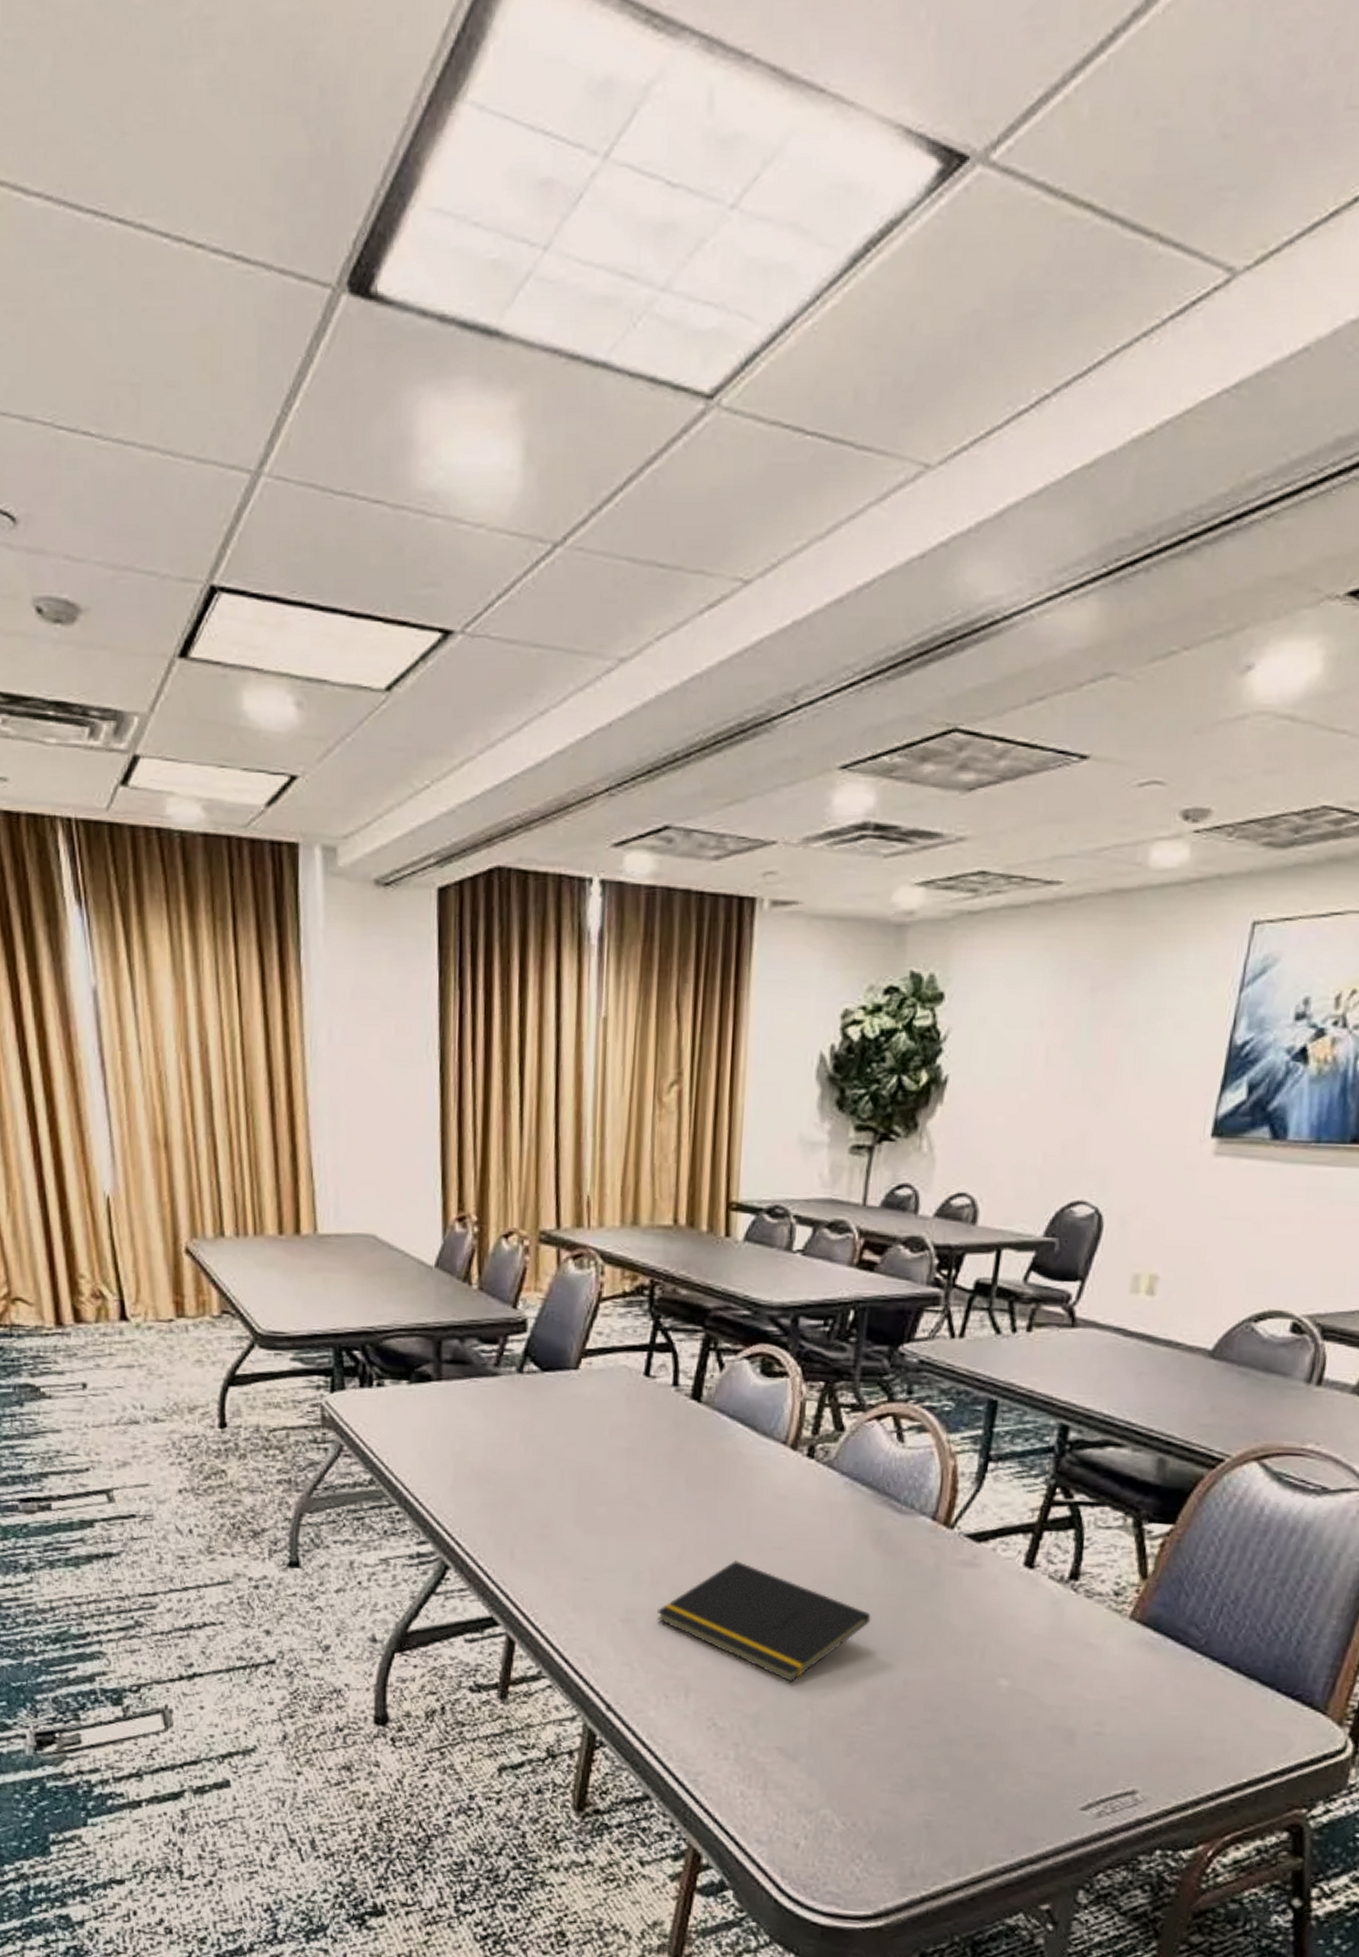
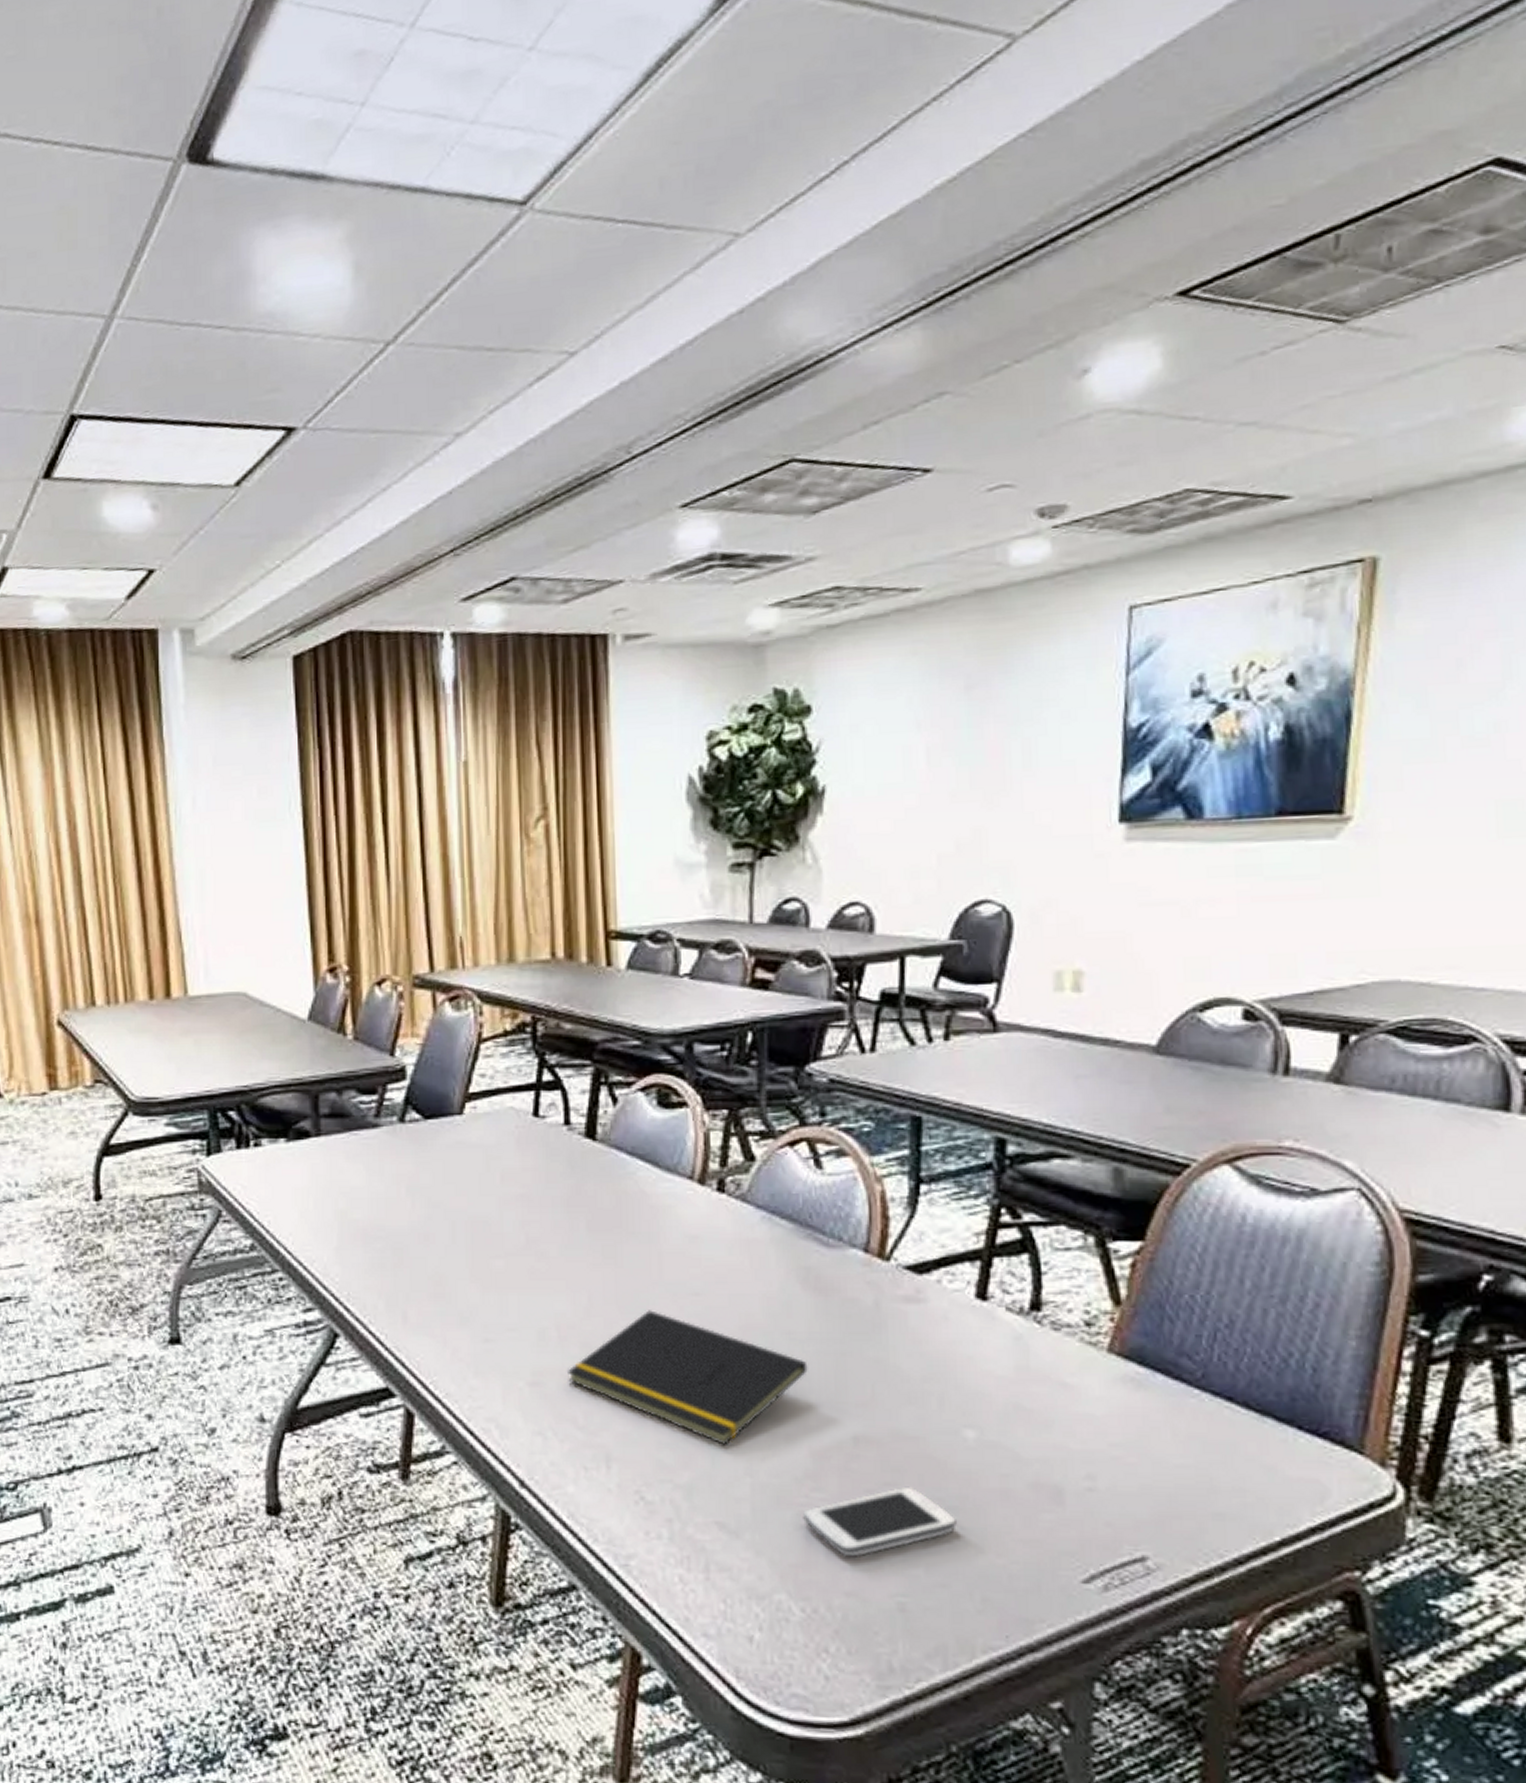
smartphone: none [852,1724,983,1782] -> present [803,1486,957,1557]

